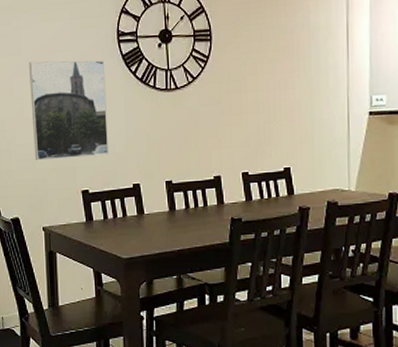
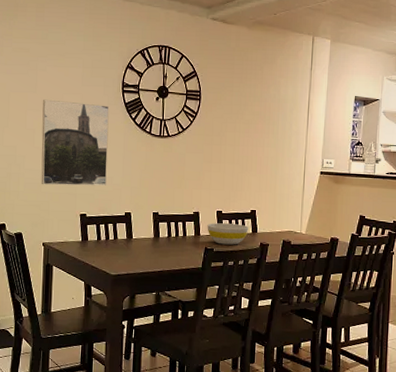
bowl: none [231,186,283,213] -> present [207,223,248,245]

